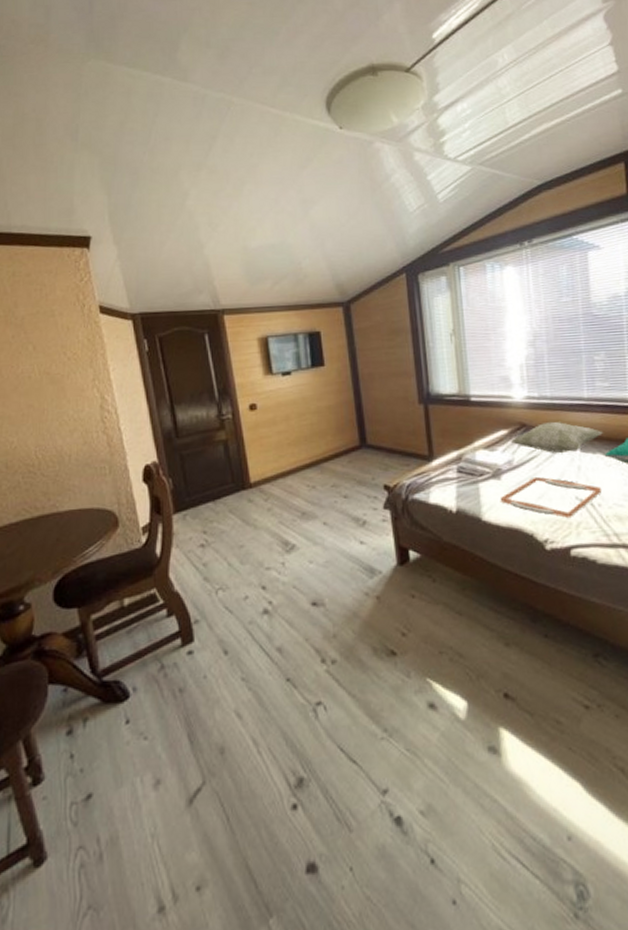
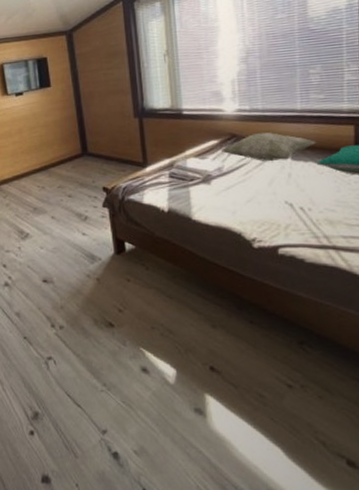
serving tray: present [500,476,601,518] -> none [209,182,312,220]

